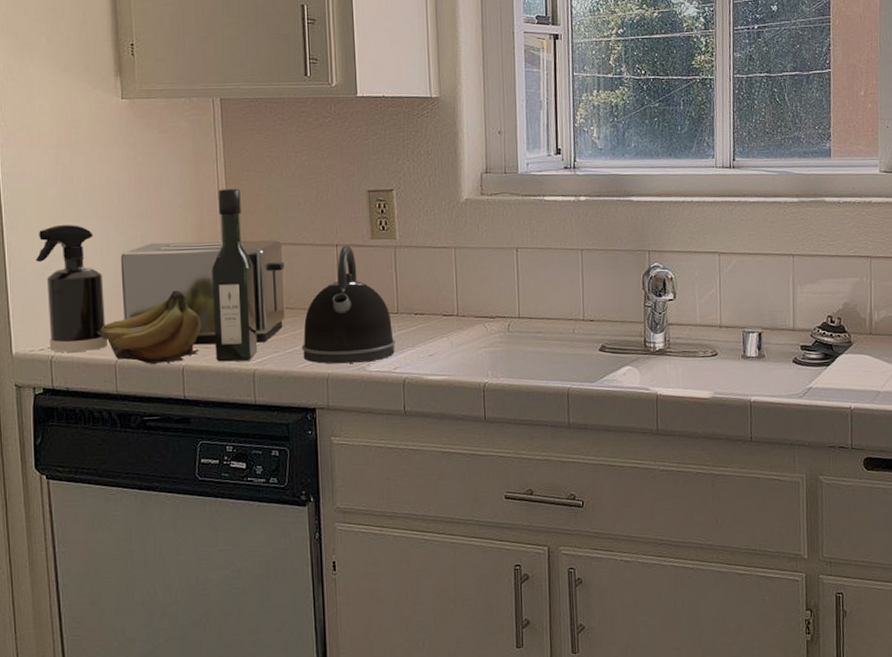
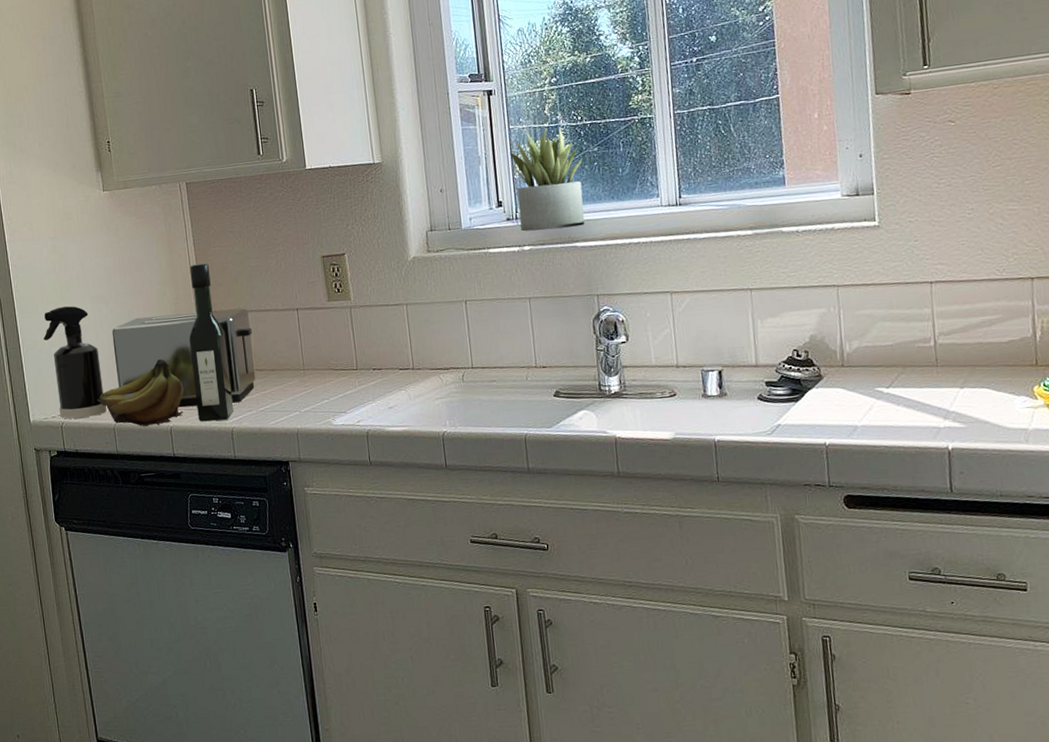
kettle: present [301,245,396,364] -> none [272,308,358,420]
succulent plant: none [571,78,643,182] -> present [509,127,585,232]

